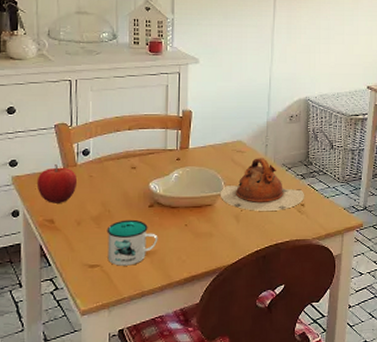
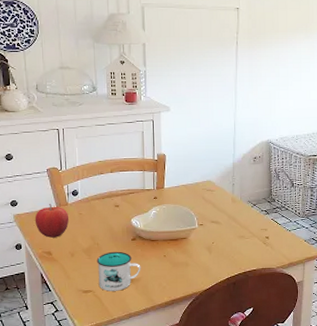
teapot: present [220,158,304,211] -> none [193,196,268,243]

